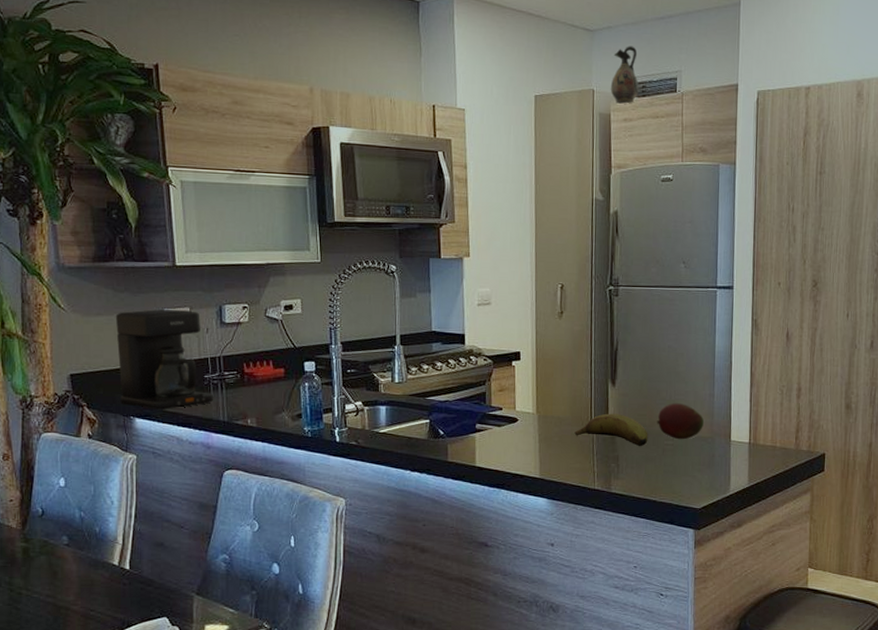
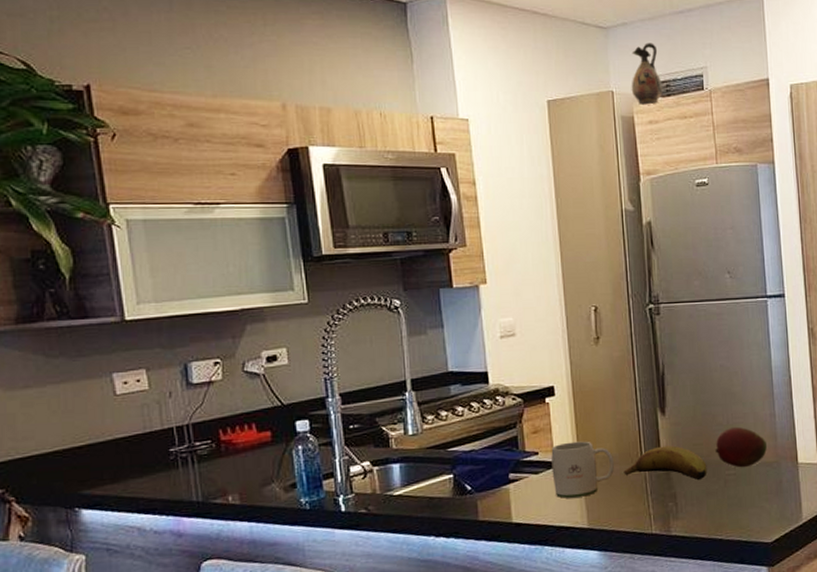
coffee maker: present [115,309,214,410] -> none [48,372,184,497]
mug: none [513,402,567,451] -> present [551,441,615,499]

